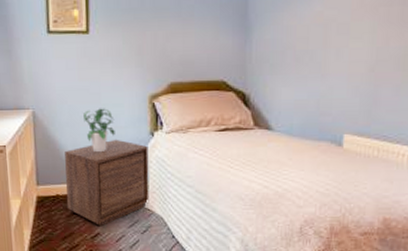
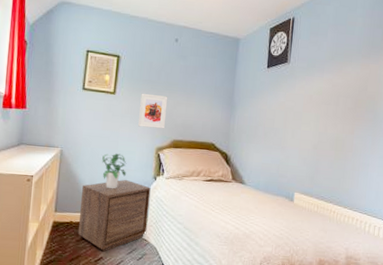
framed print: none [122,26,158,71] -> present [138,93,168,129]

